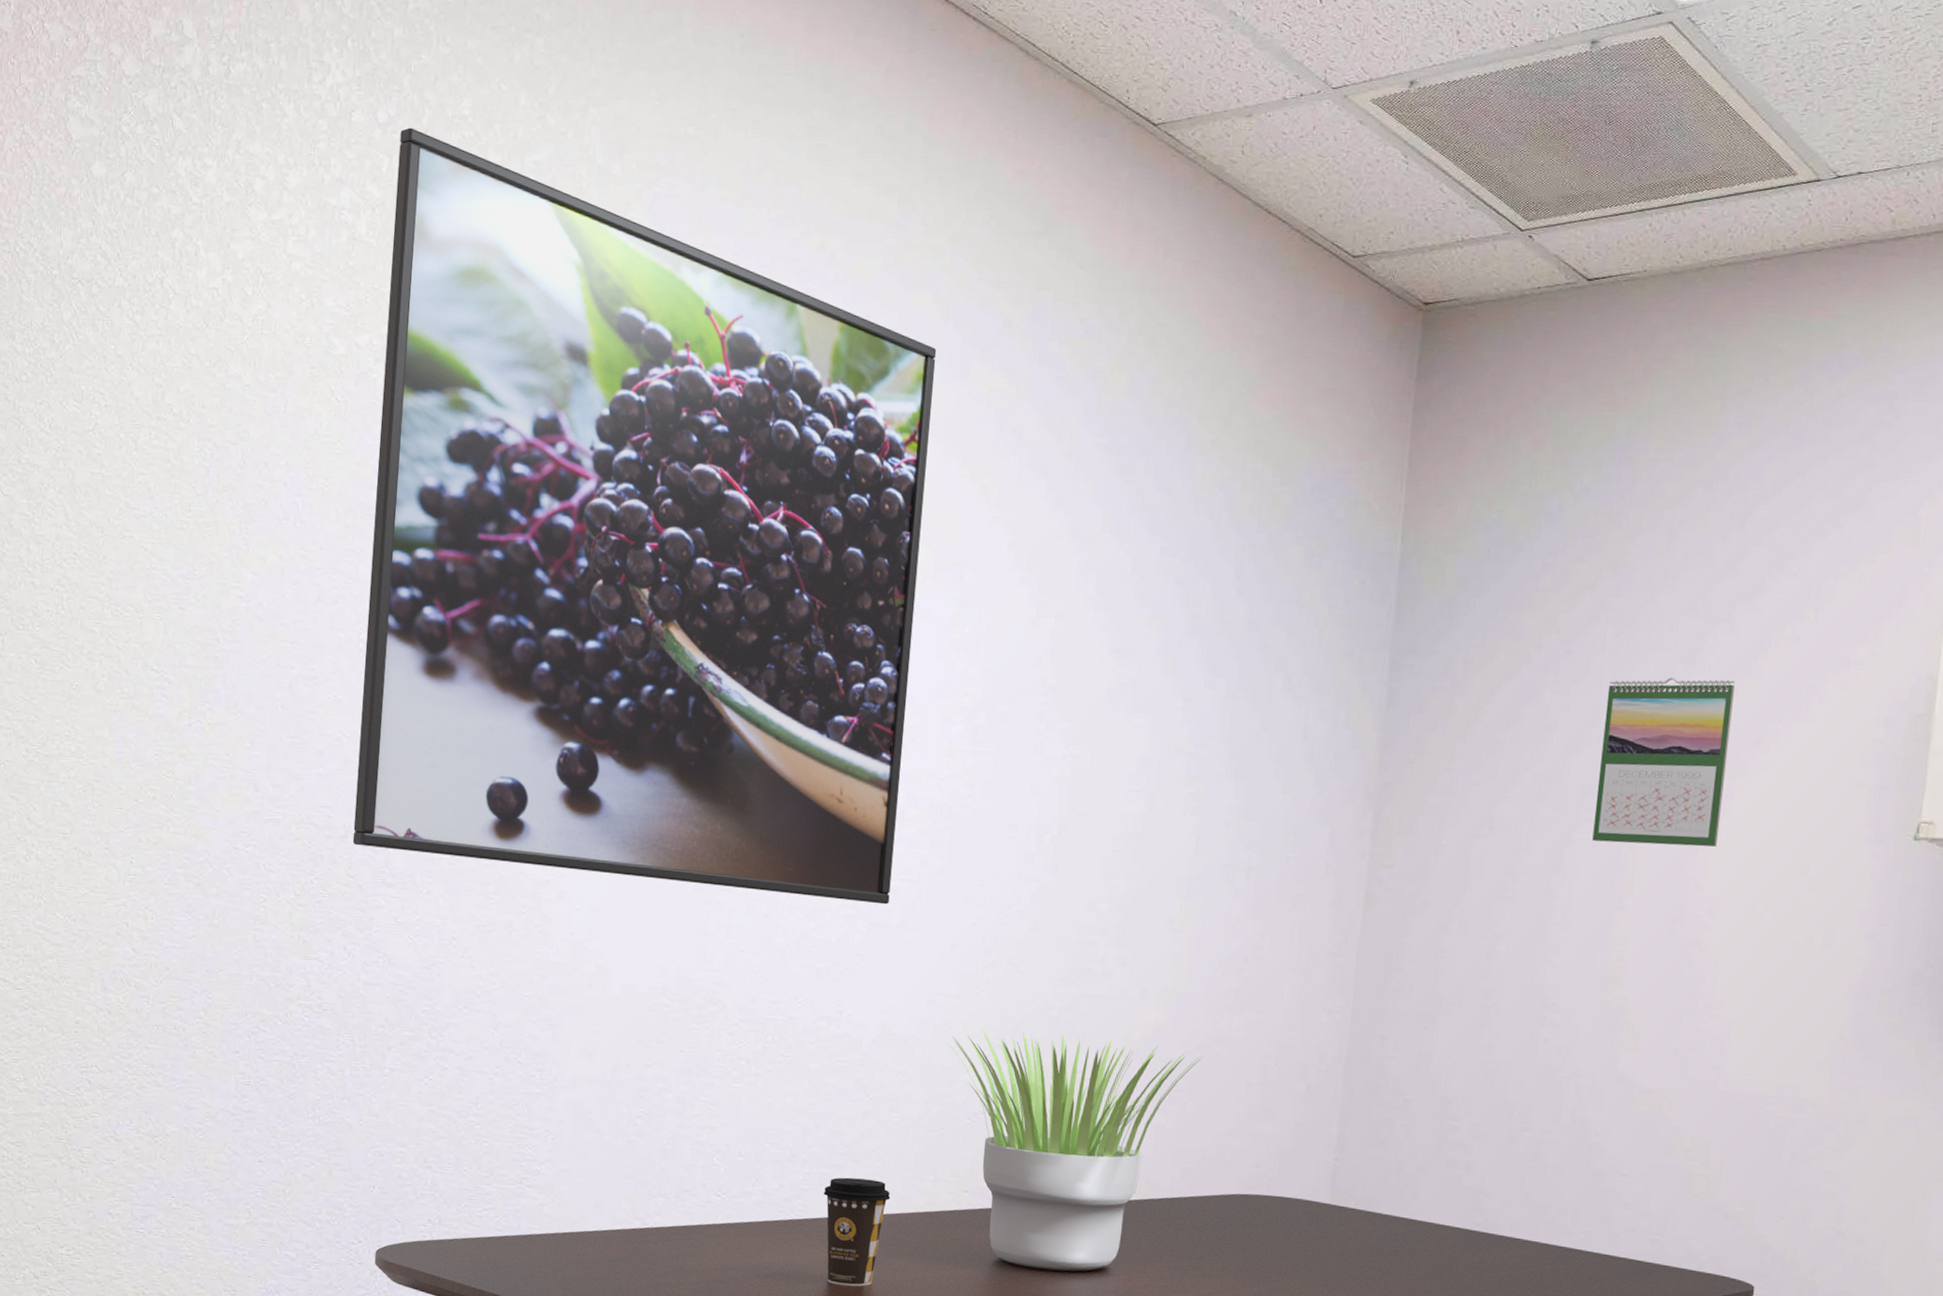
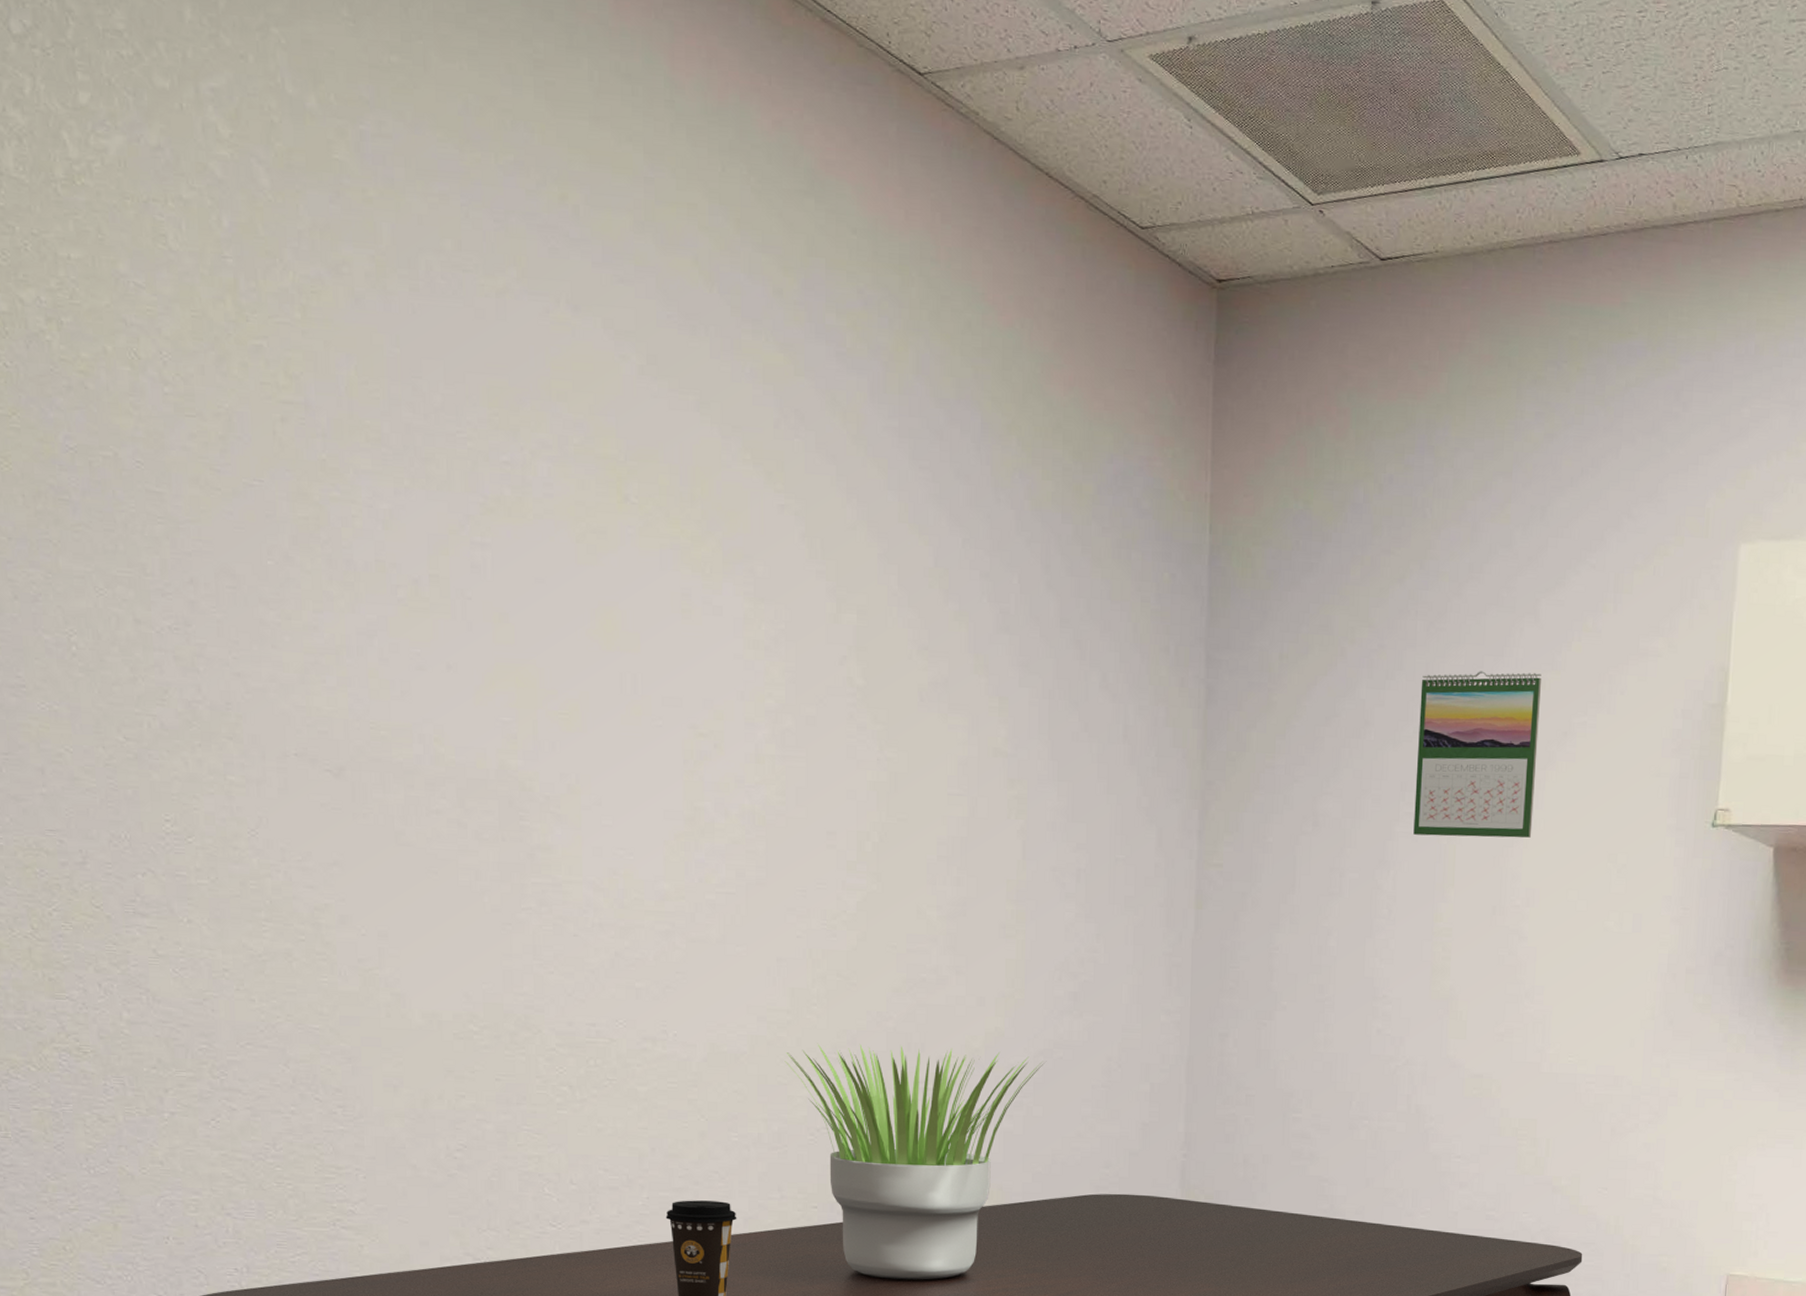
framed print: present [352,127,937,905] -> none [41,41,707,919]

